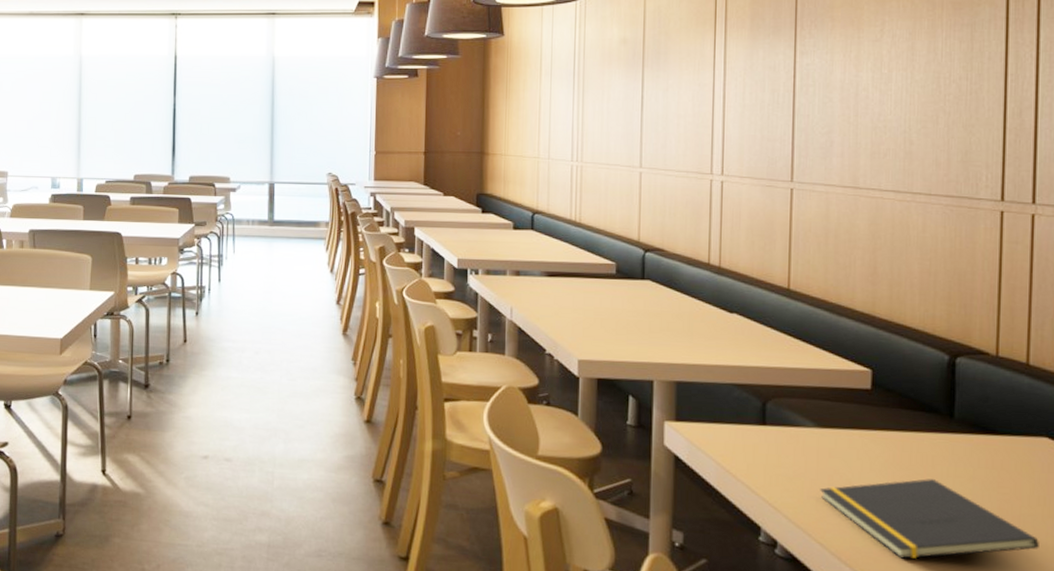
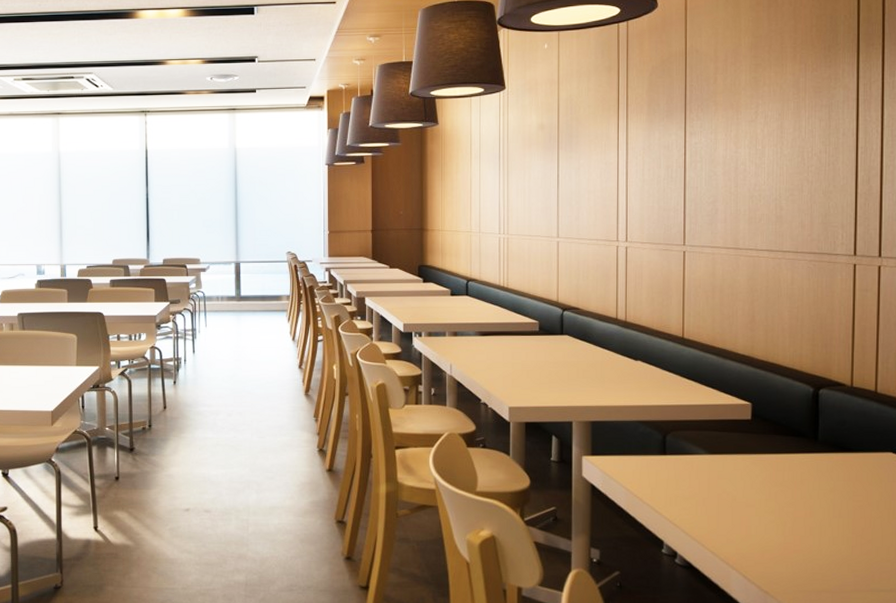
notepad: present [820,479,1039,559] -> none [711,492,886,560]

